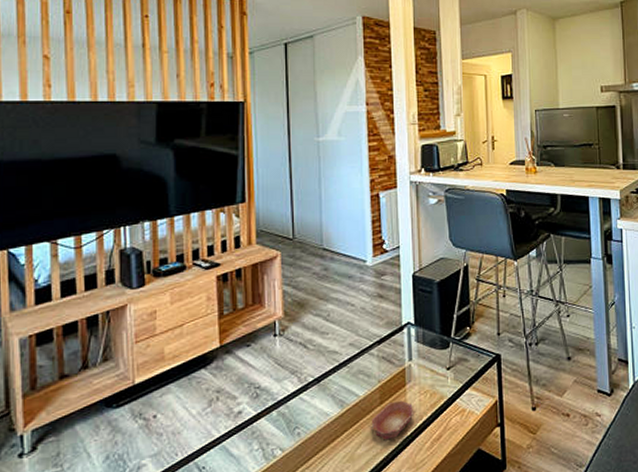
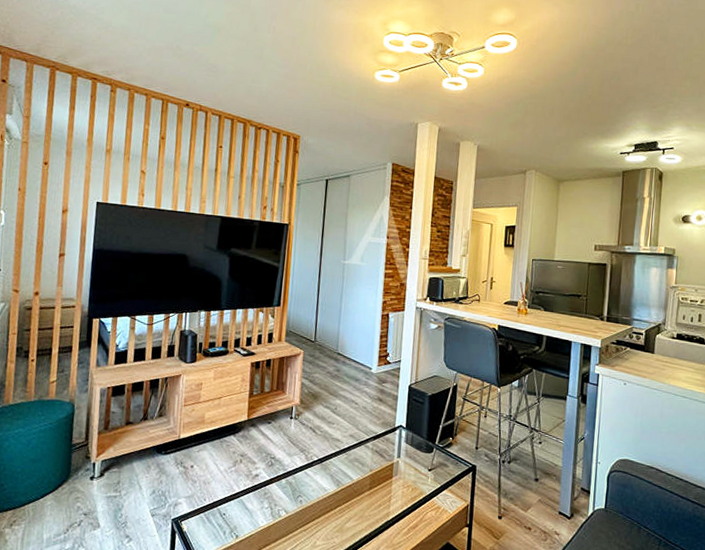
bowl: present [371,400,414,439] -> none [360,489,397,520]

